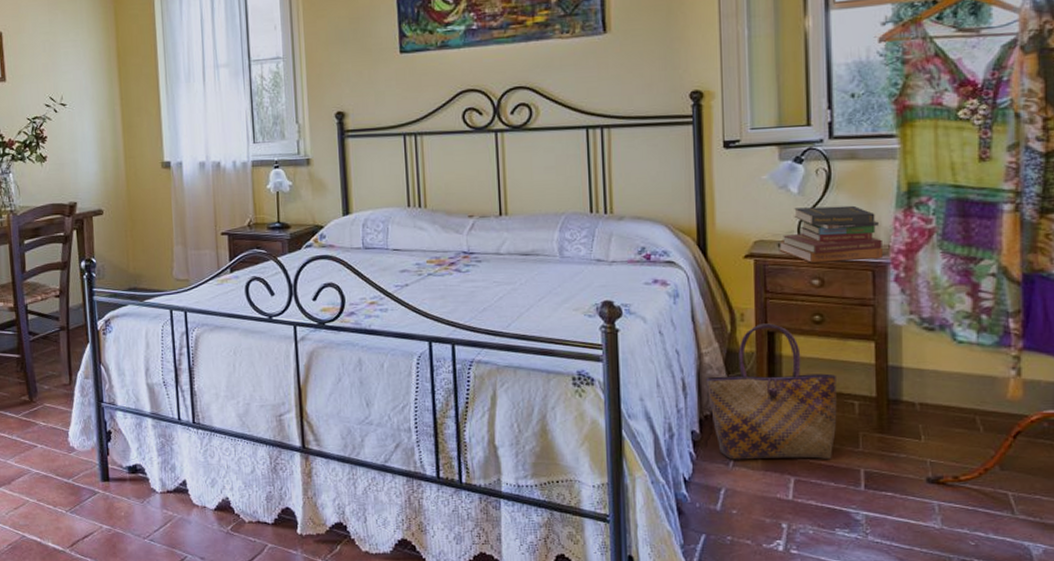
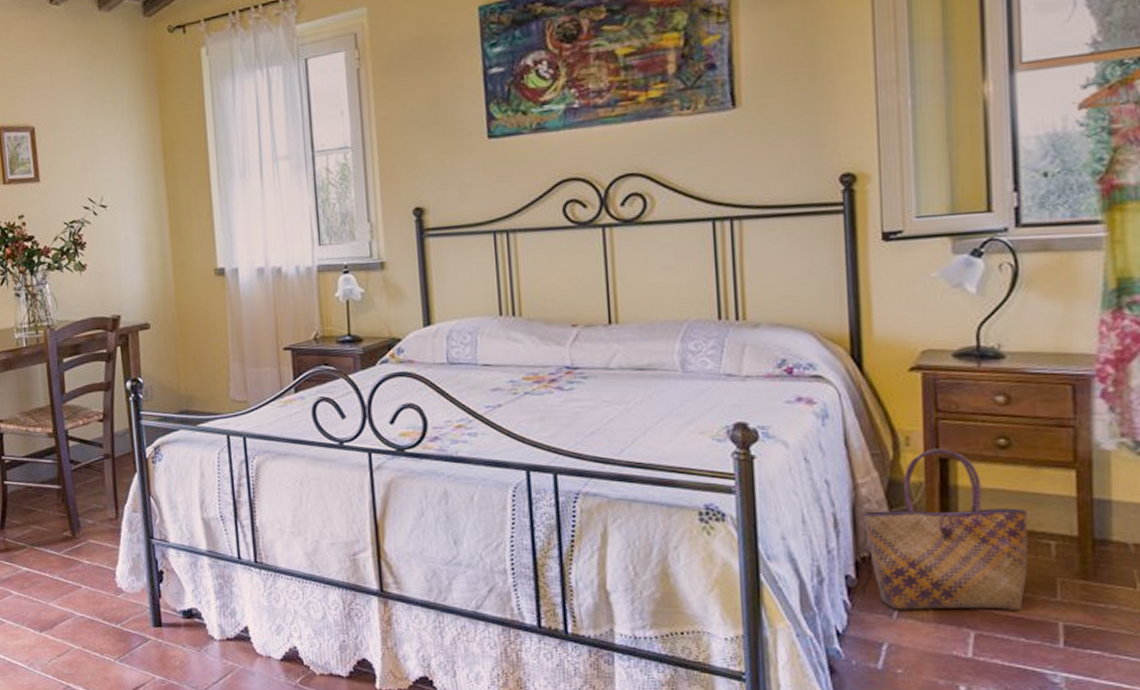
books: present [779,205,882,263] -> none [953,306,1085,376]

